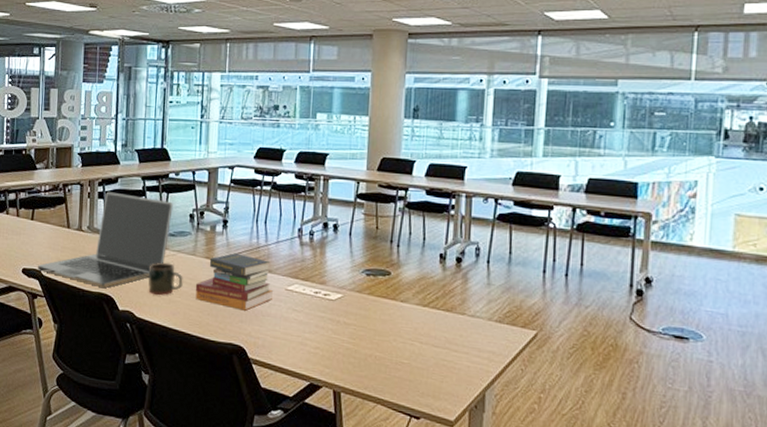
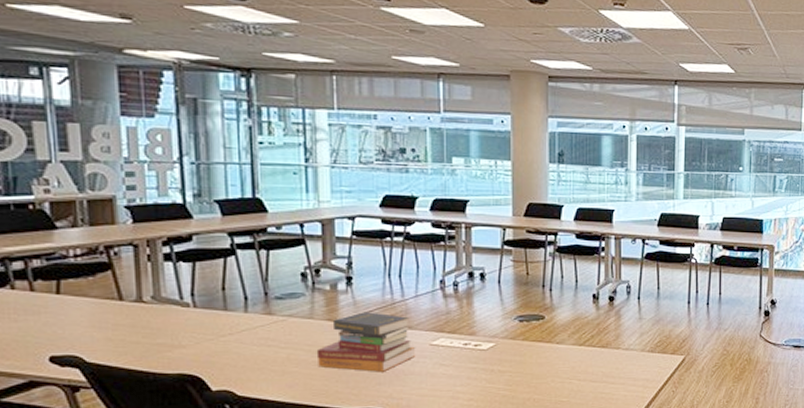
laptop: present [38,191,173,288] -> none [76,252,277,367]
mug: present [148,262,183,296] -> none [249,330,299,369]

